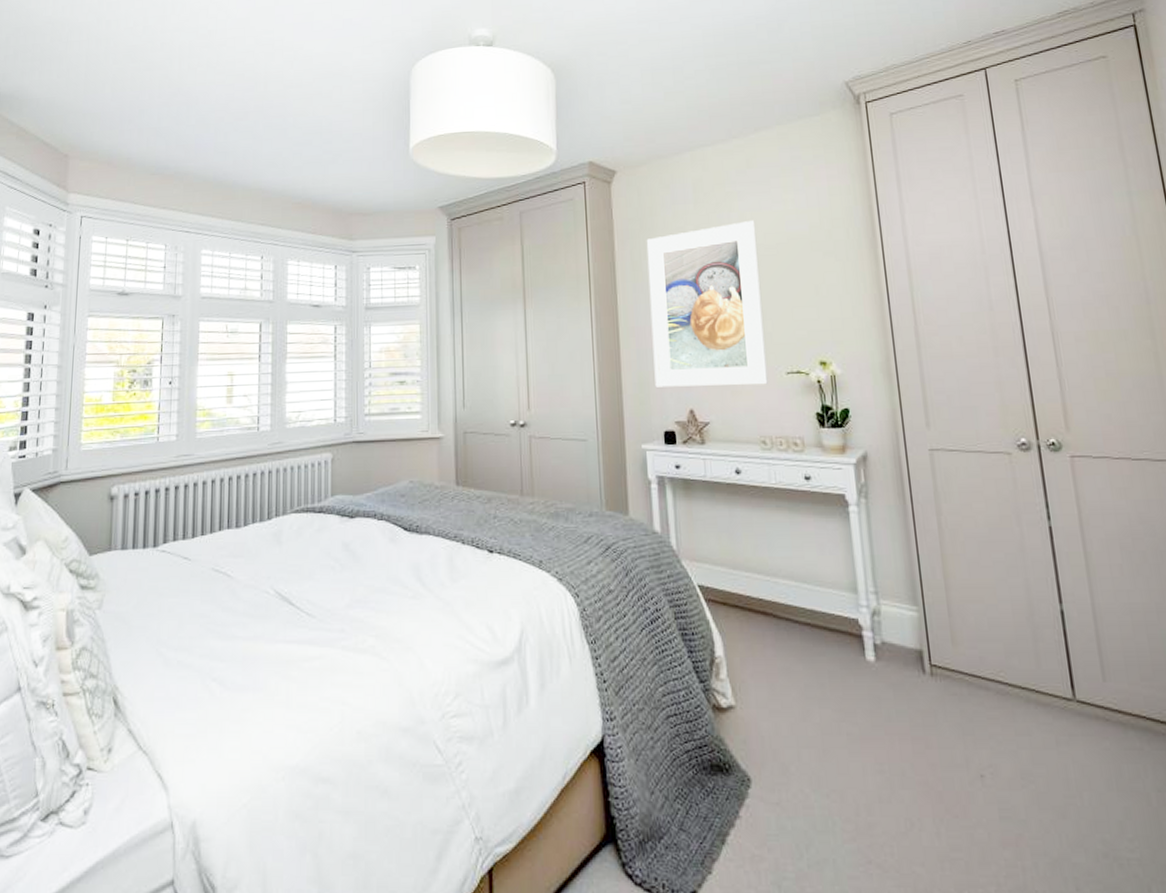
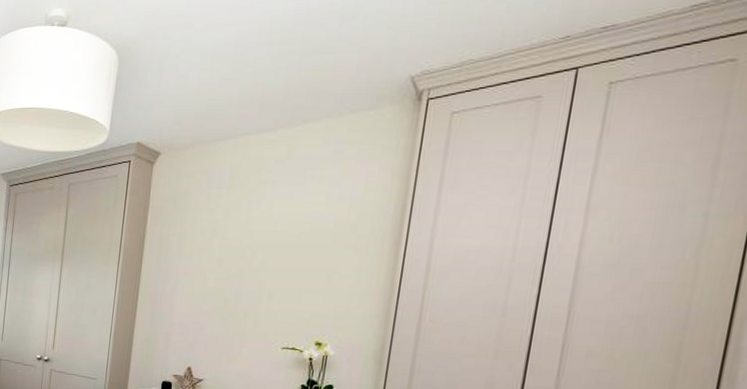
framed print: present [646,221,769,387] -> none [161,209,283,356]

